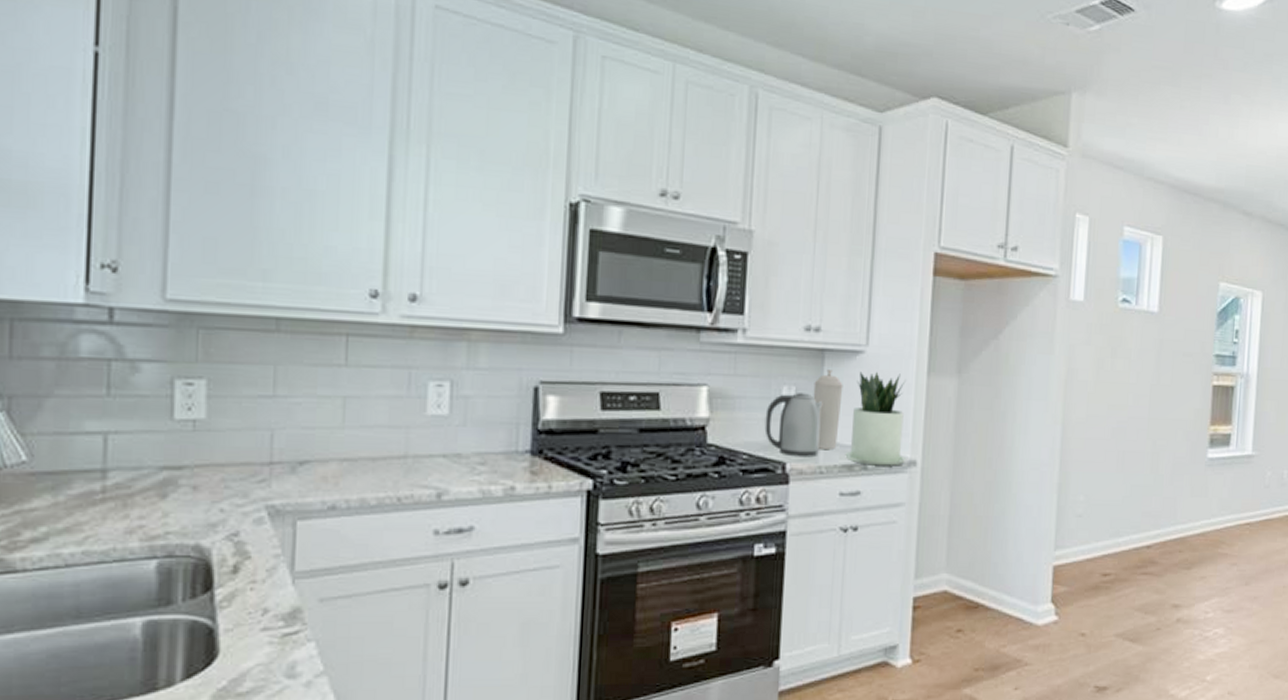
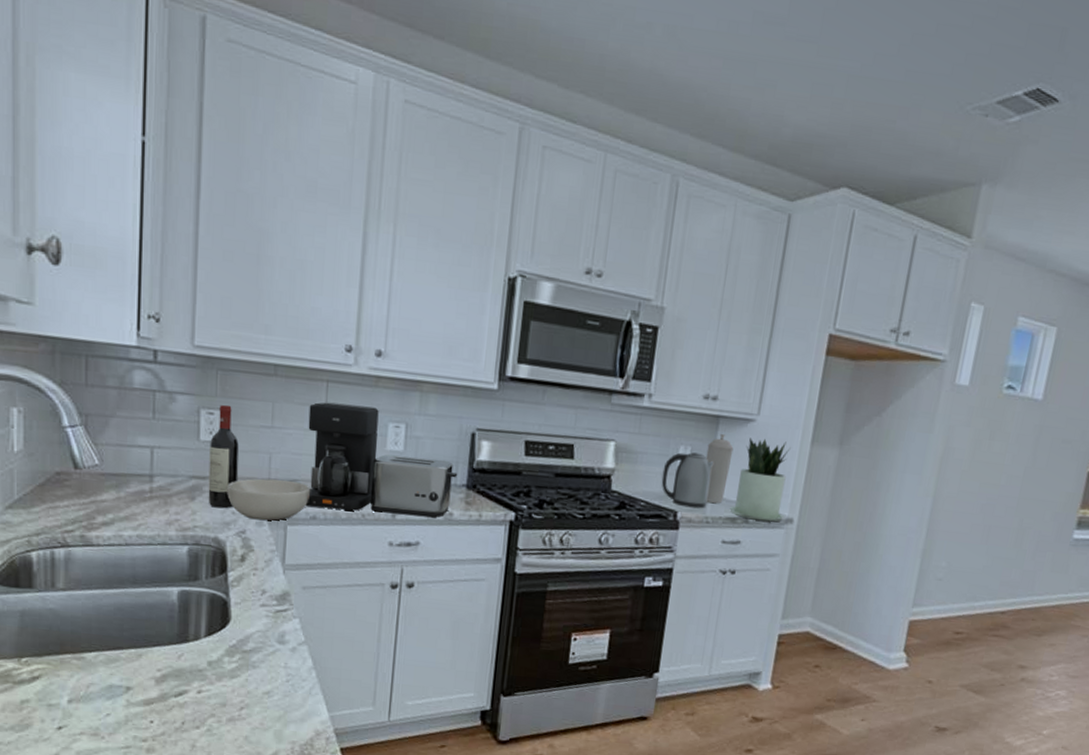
wine bottle: none [185,371,230,506] -> present [208,404,240,509]
bowl: none [211,462,329,517] -> present [226,478,311,521]
coffee maker: none [320,360,416,494] -> present [305,402,379,511]
toaster: none [407,421,519,496] -> present [369,454,458,519]

